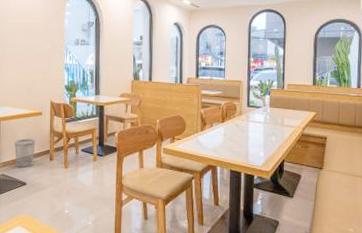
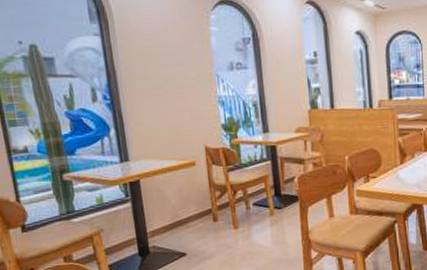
wastebasket: present [15,139,35,168] -> none [163,197,193,235]

